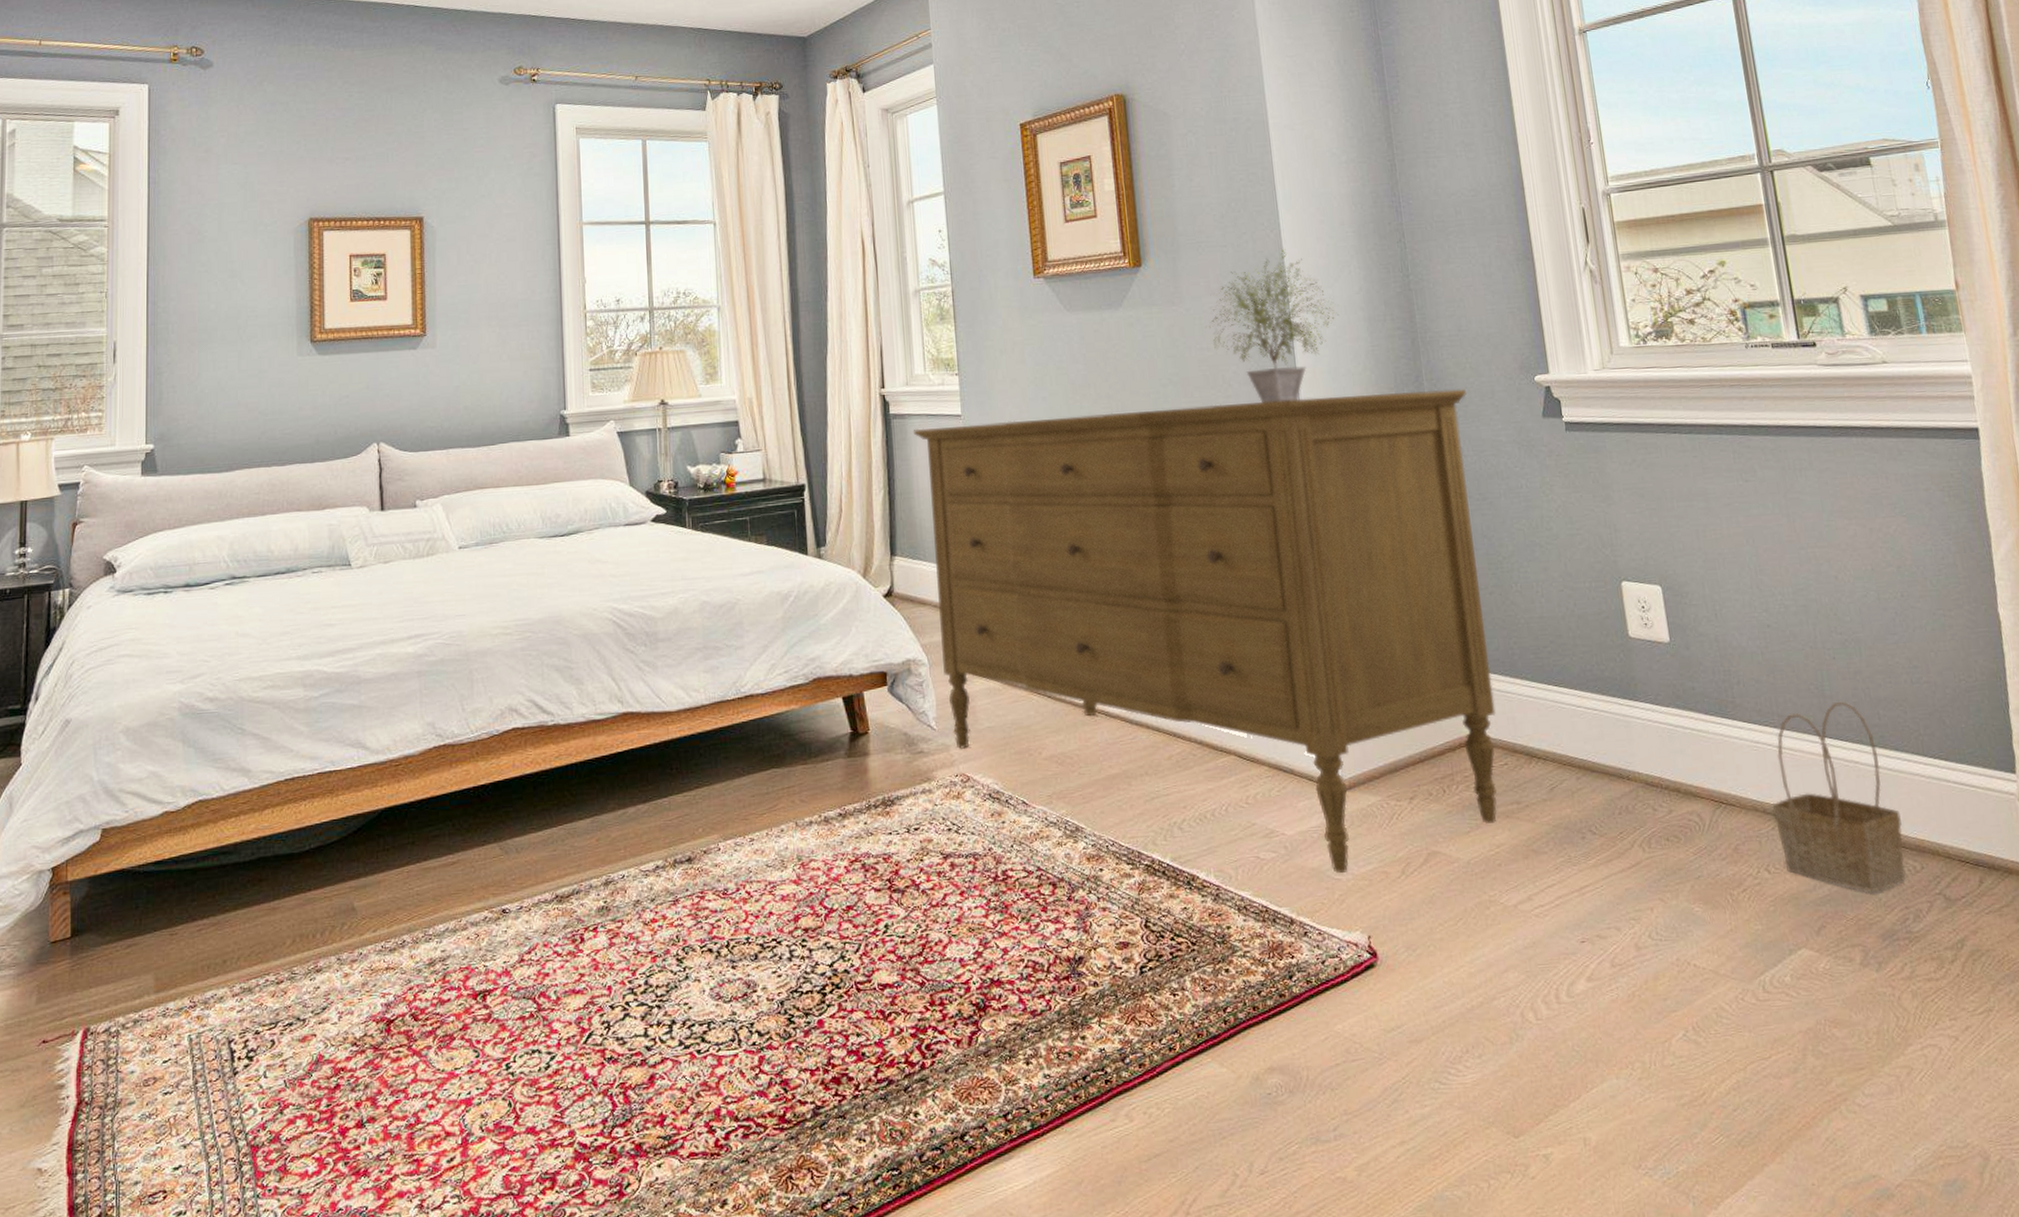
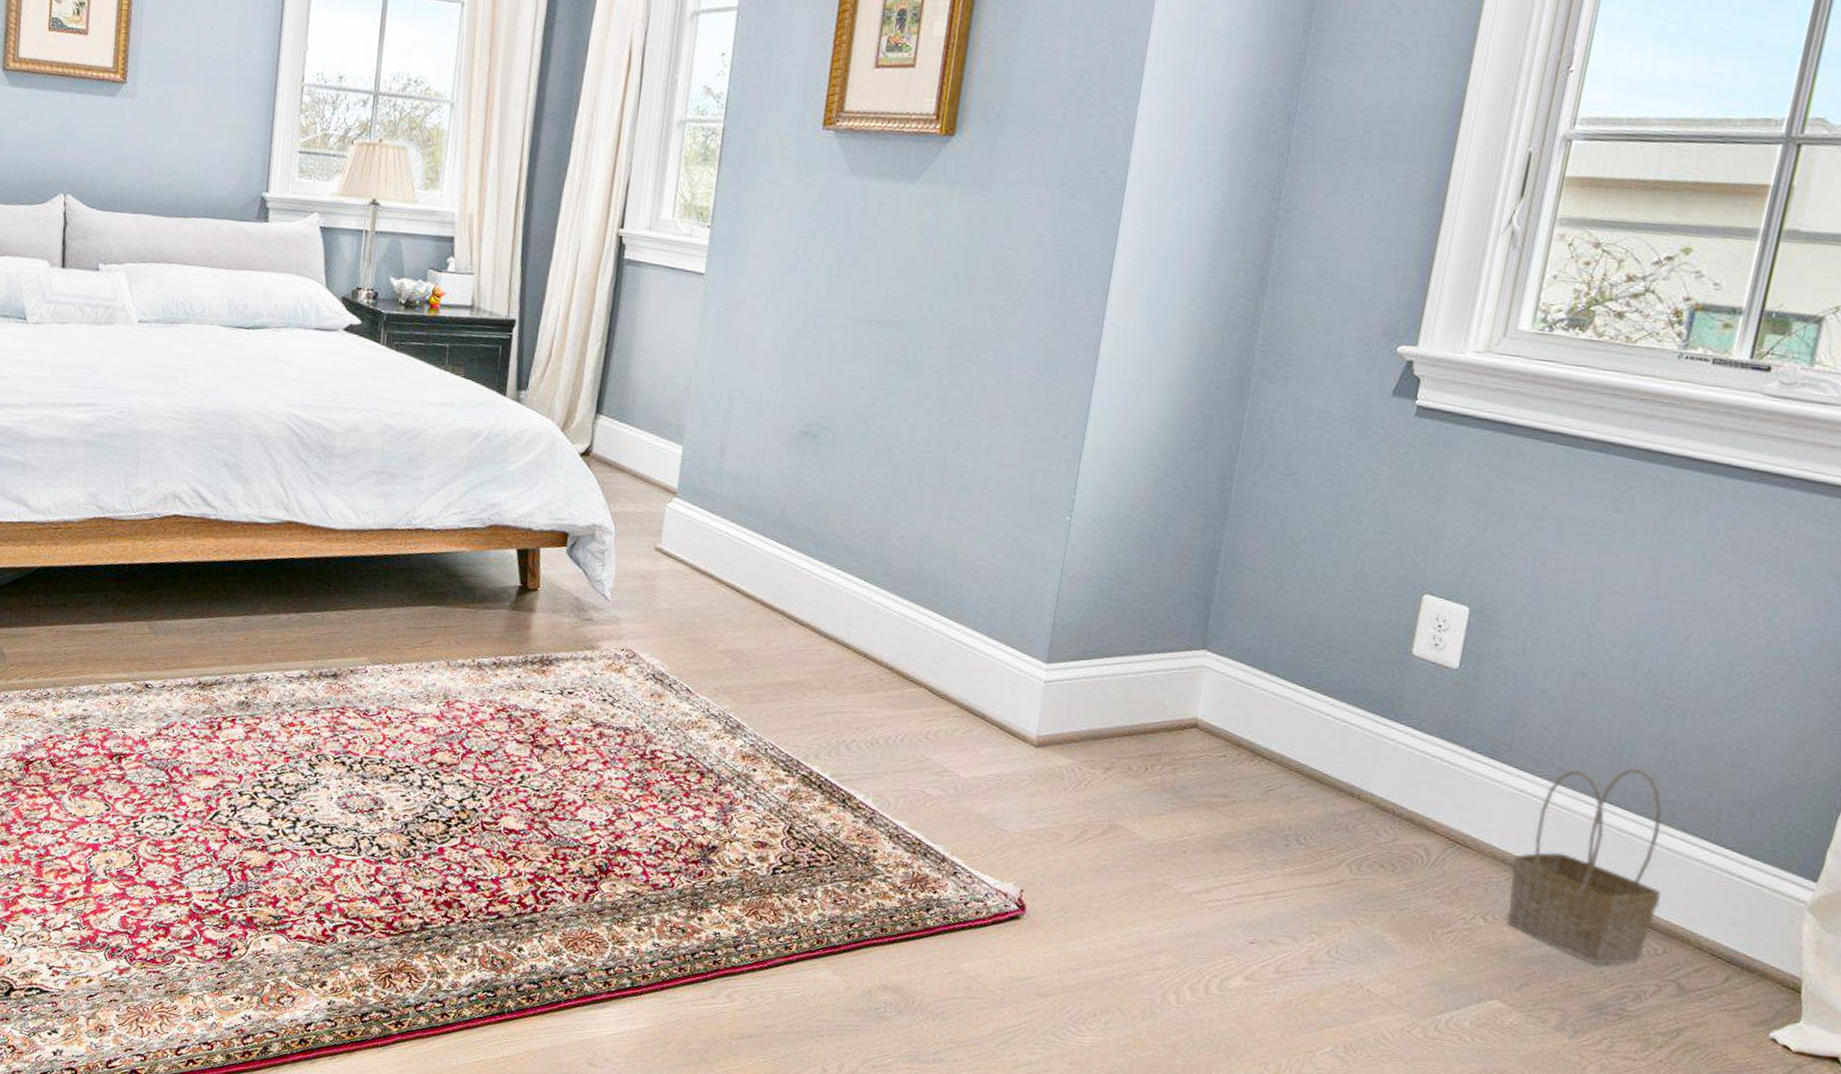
dresser: present [913,389,1497,874] -> none [628,280,1309,826]
potted plant: present [1205,248,1339,402] -> none [1012,141,1179,324]

